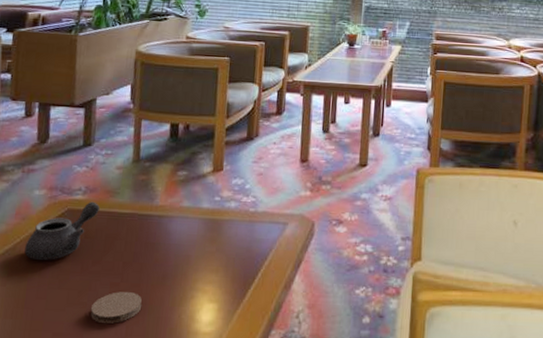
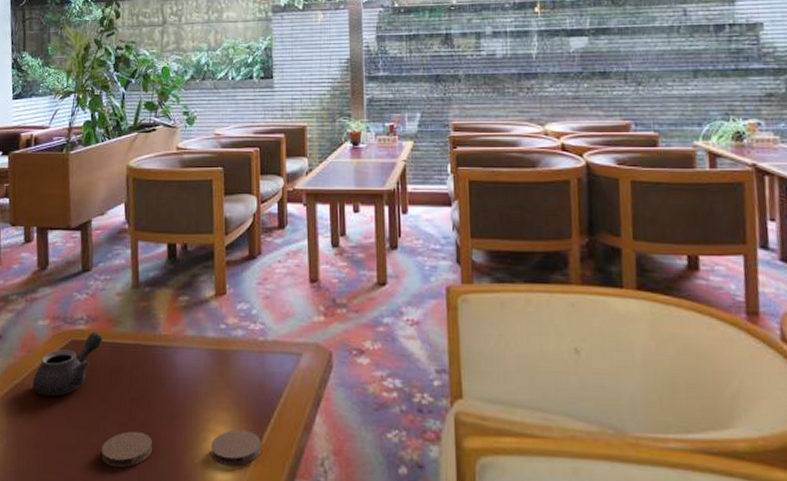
coaster: none [197,288,244,320] -> present [211,429,261,466]

